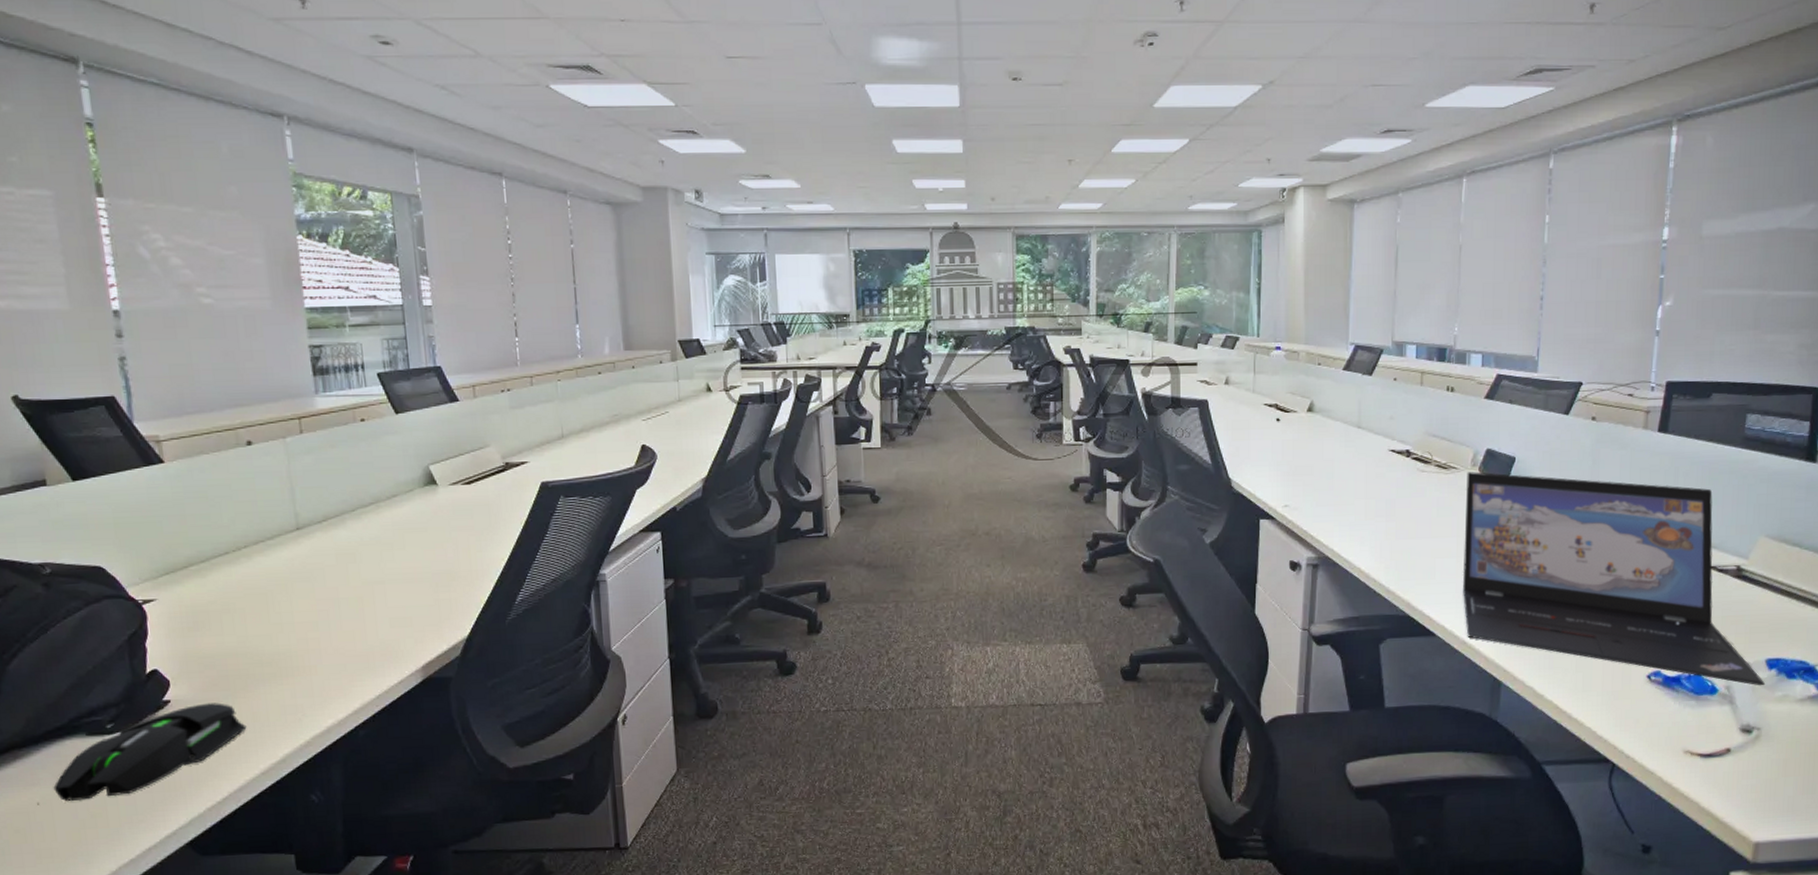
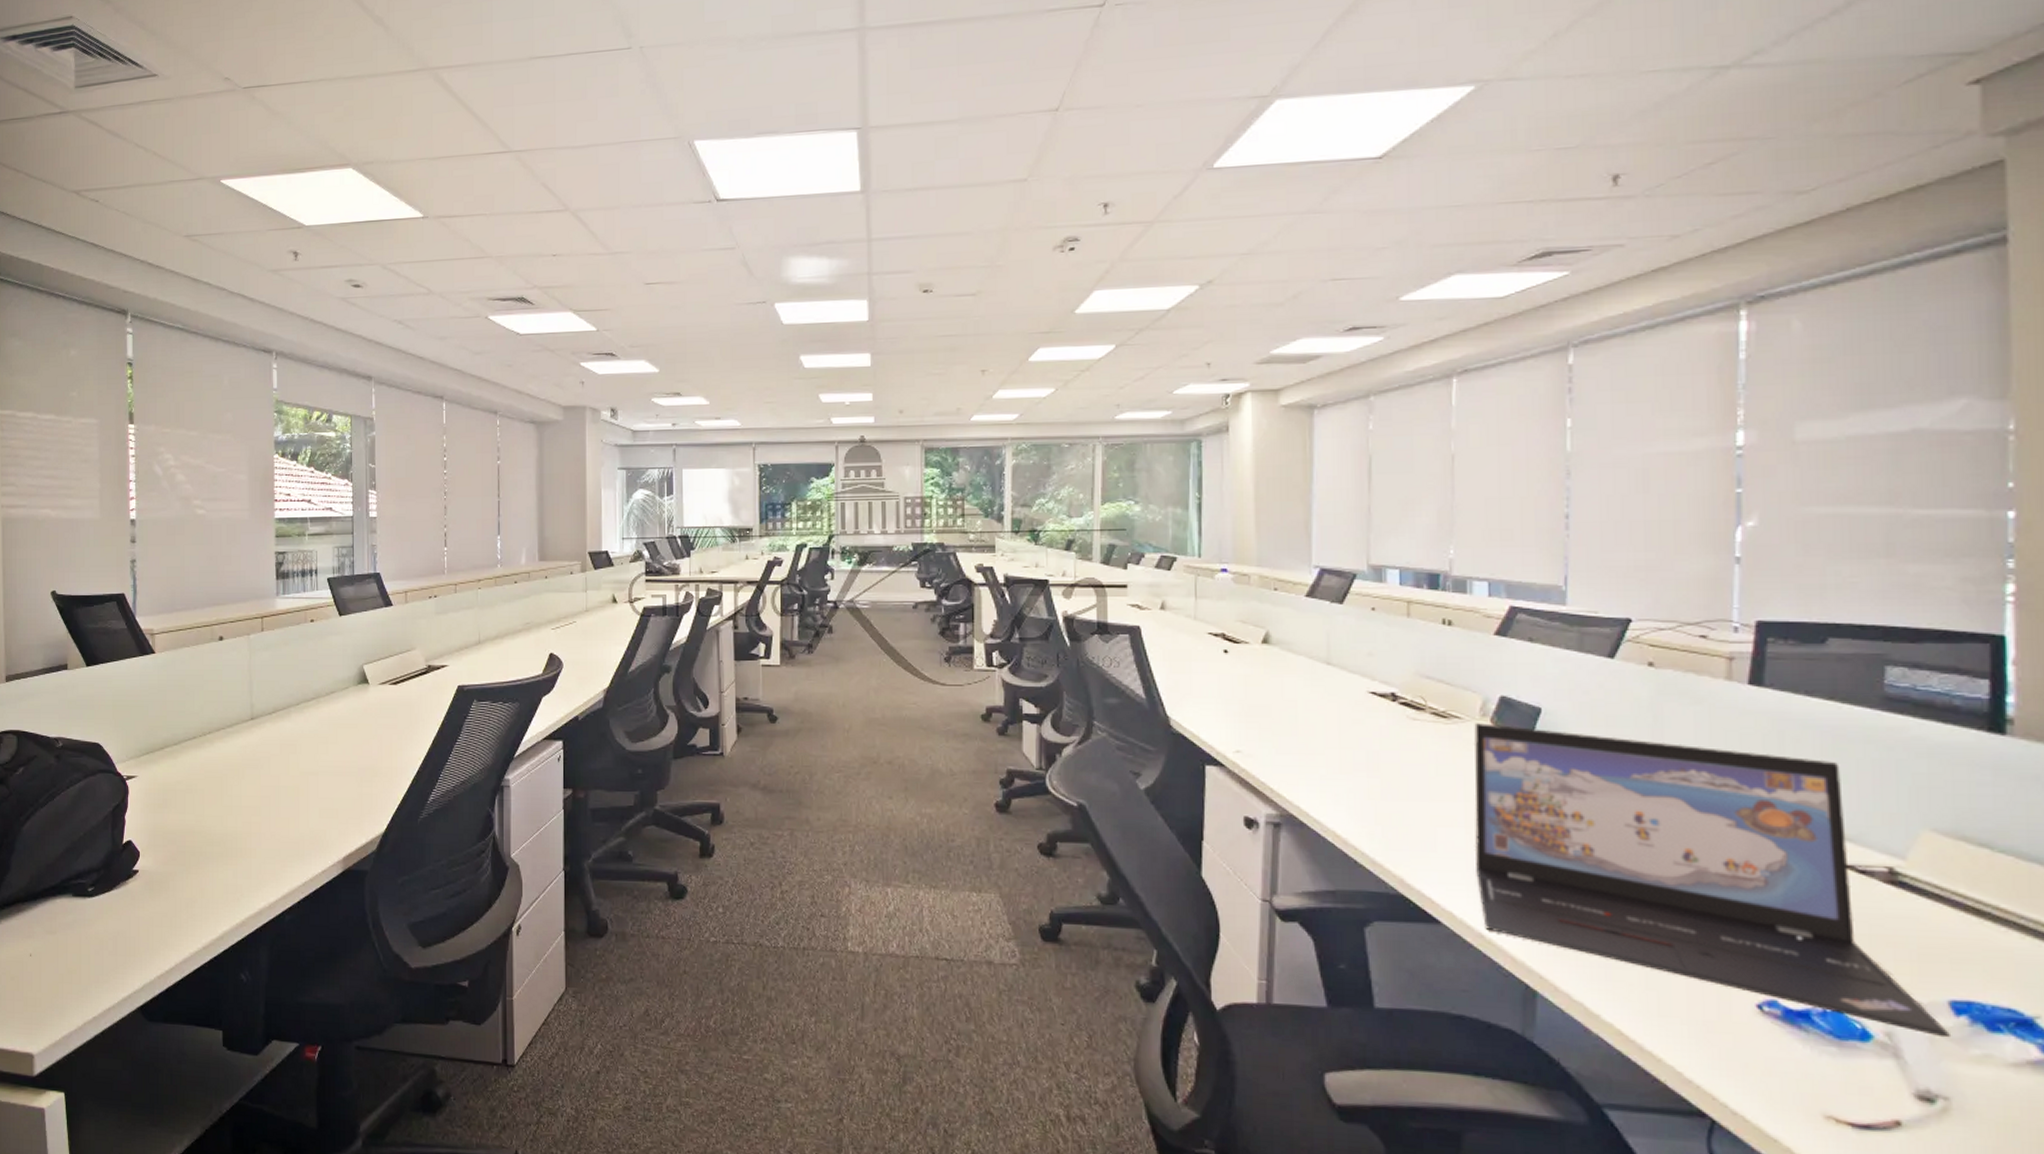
mouse: present [53,703,247,802] -> none [43,876,195,957]

